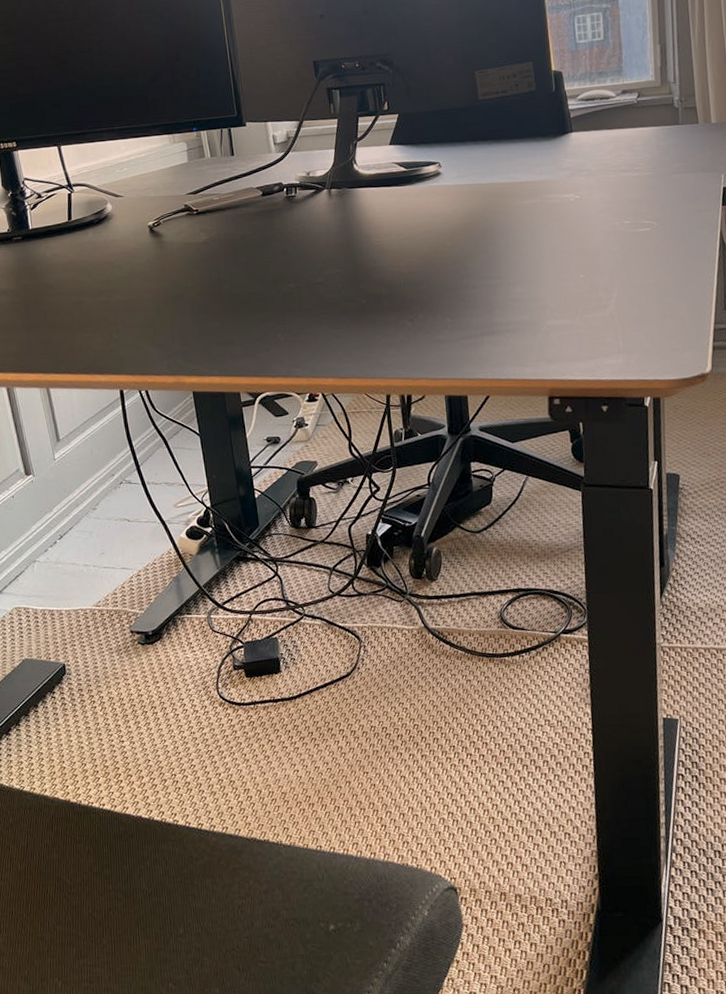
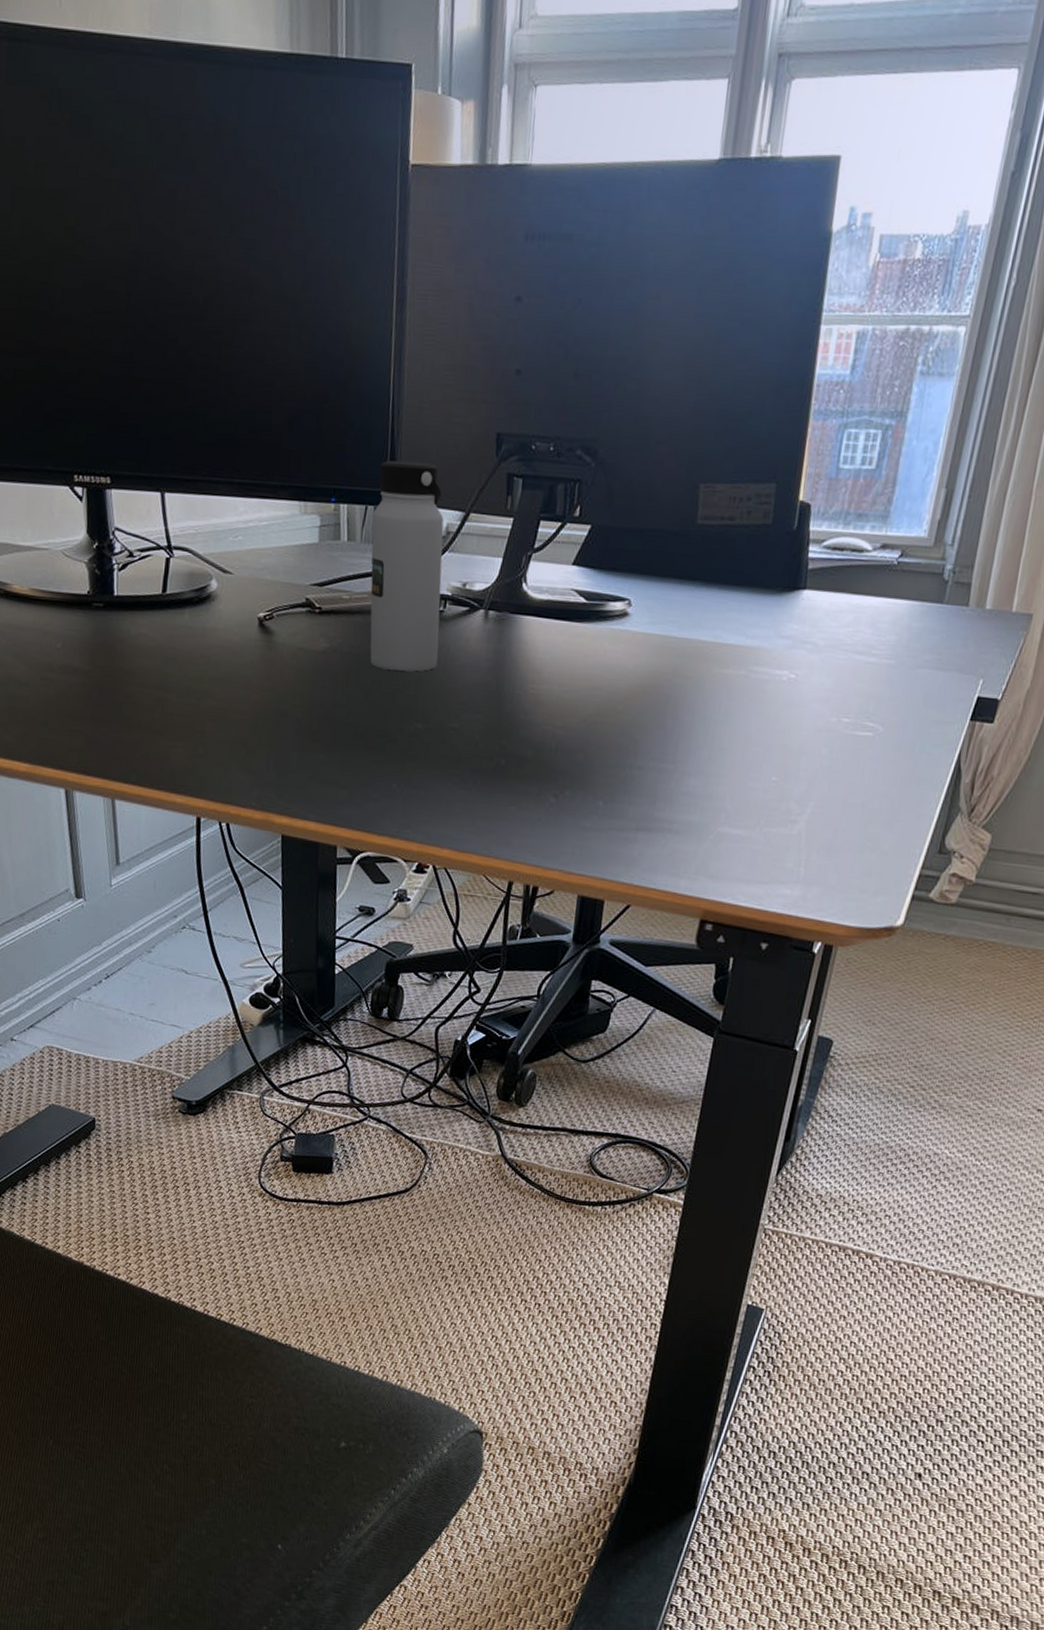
water bottle: none [227,90,298,248] -> present [370,460,444,672]

